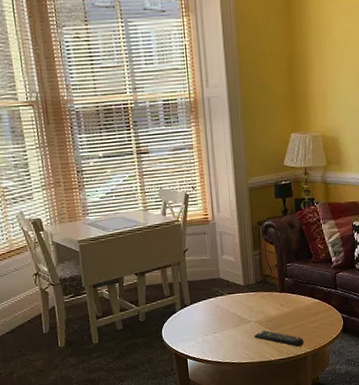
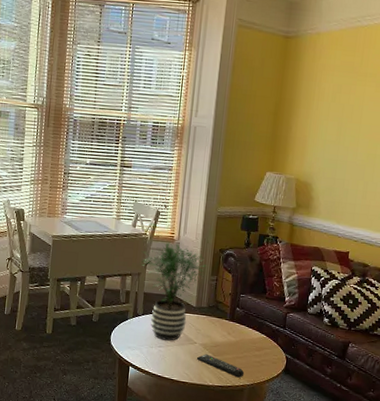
potted plant: none [177,224,249,326] -> present [141,242,208,341]

